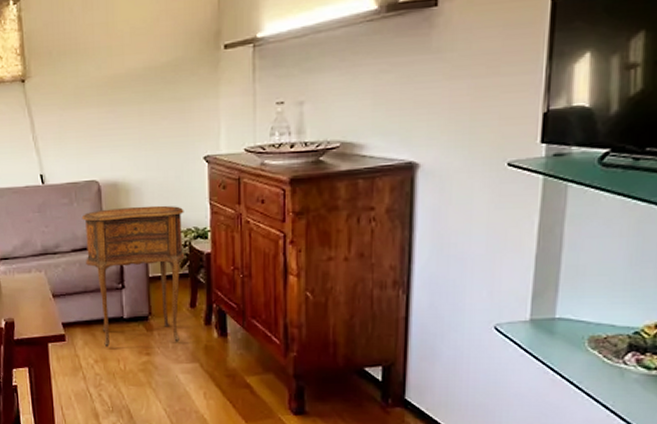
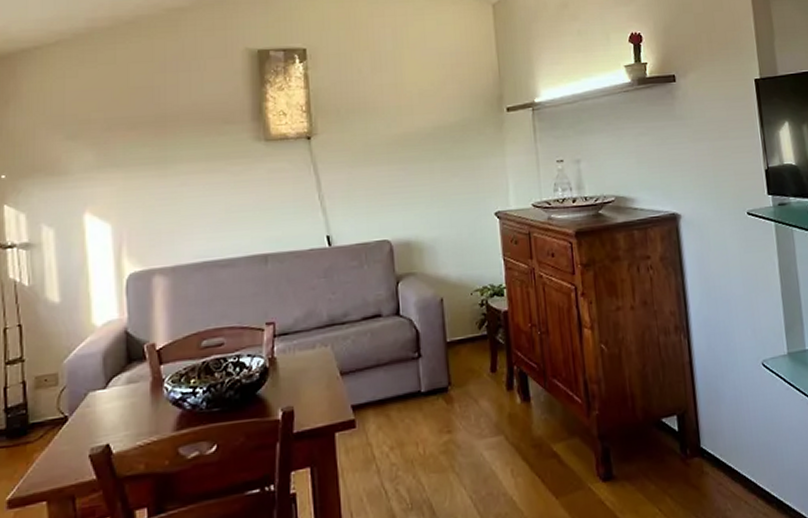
side table: present [81,205,185,347] -> none [372,263,483,429]

